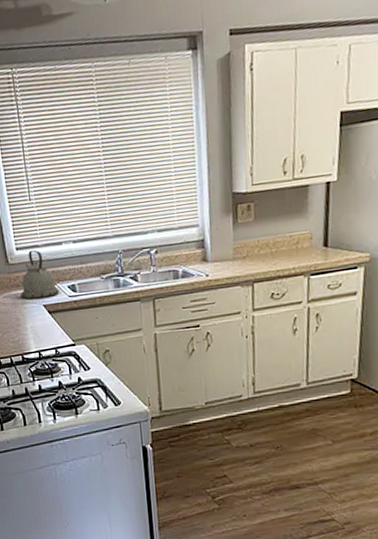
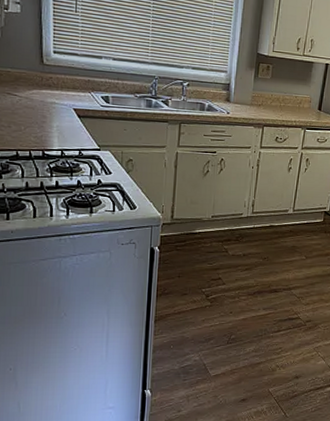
kettle: present [21,249,60,300] -> none [52,56,93,103]

